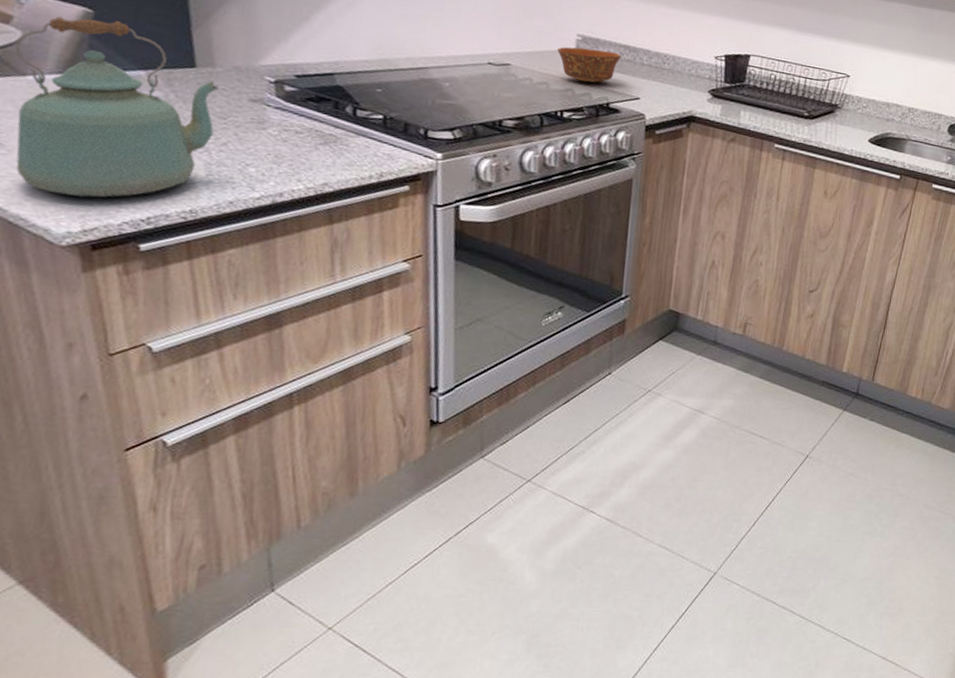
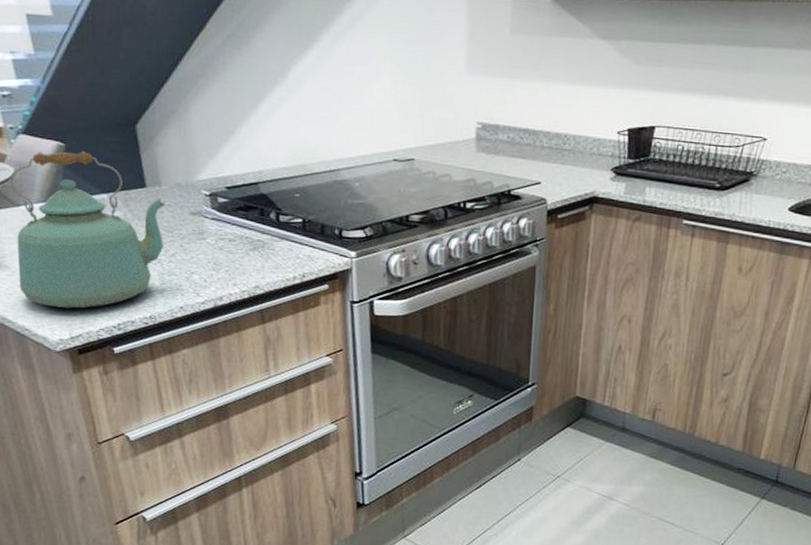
bowl: present [557,47,622,83] -> none [458,135,521,171]

